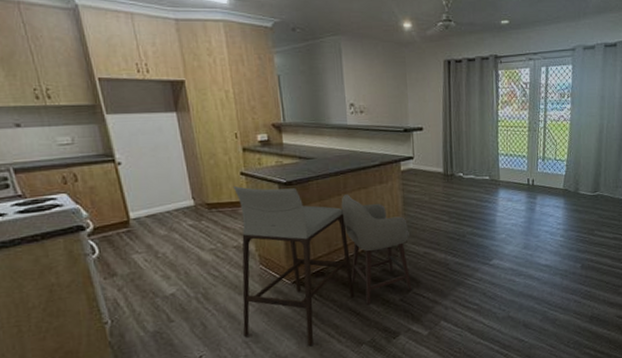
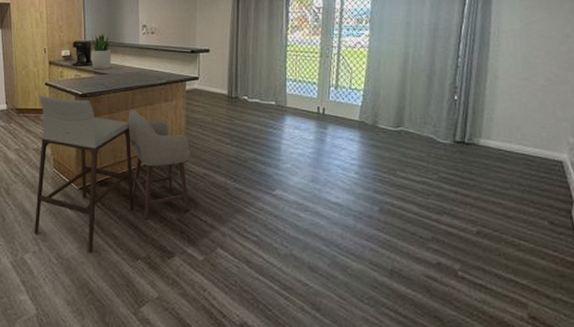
coffee maker: none [269,122,296,152] -> present [72,40,93,67]
planter: none [292,112,318,155] -> present [92,32,112,70]

